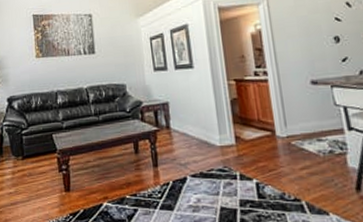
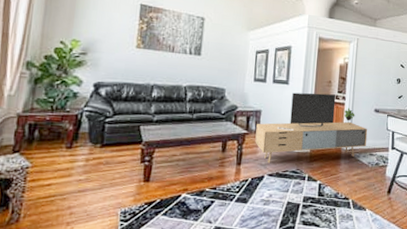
media console: none [166,70,311,162] -> present [255,92,368,164]

